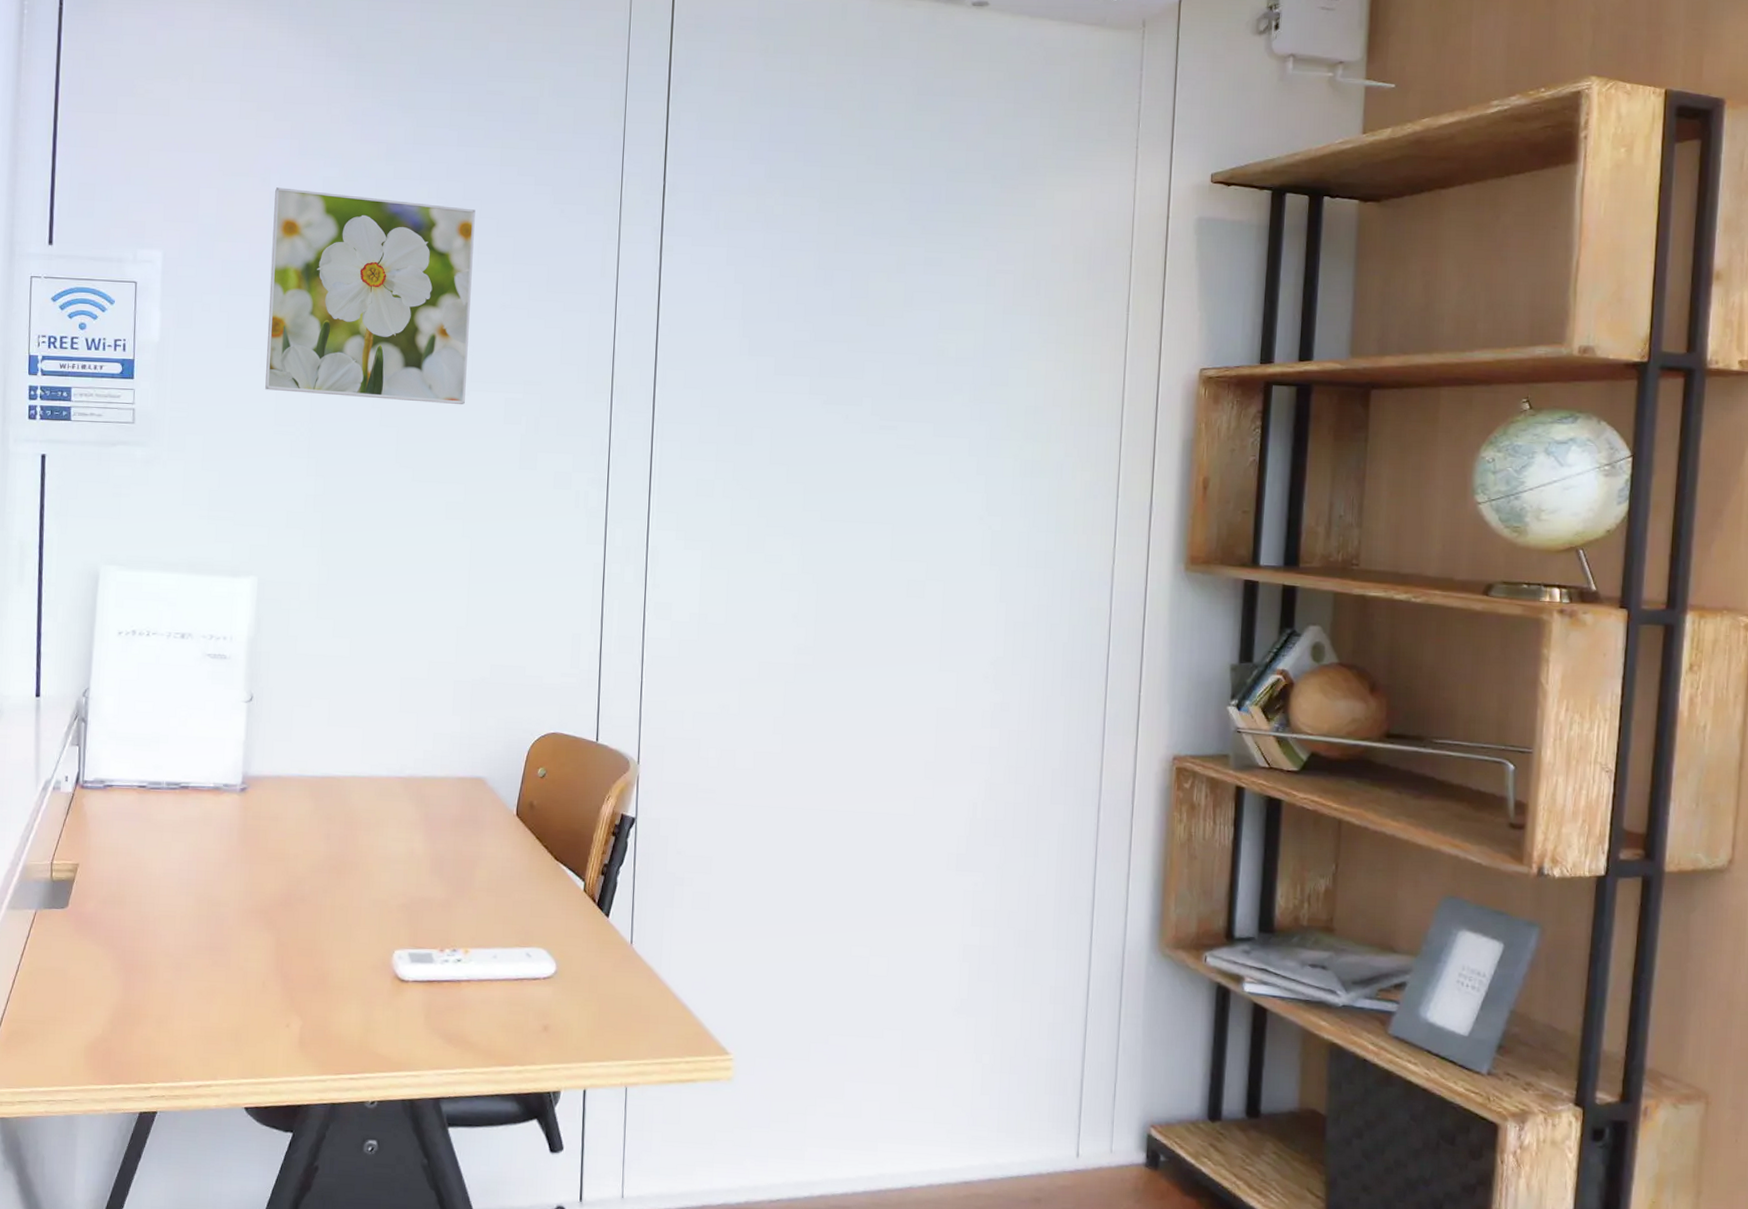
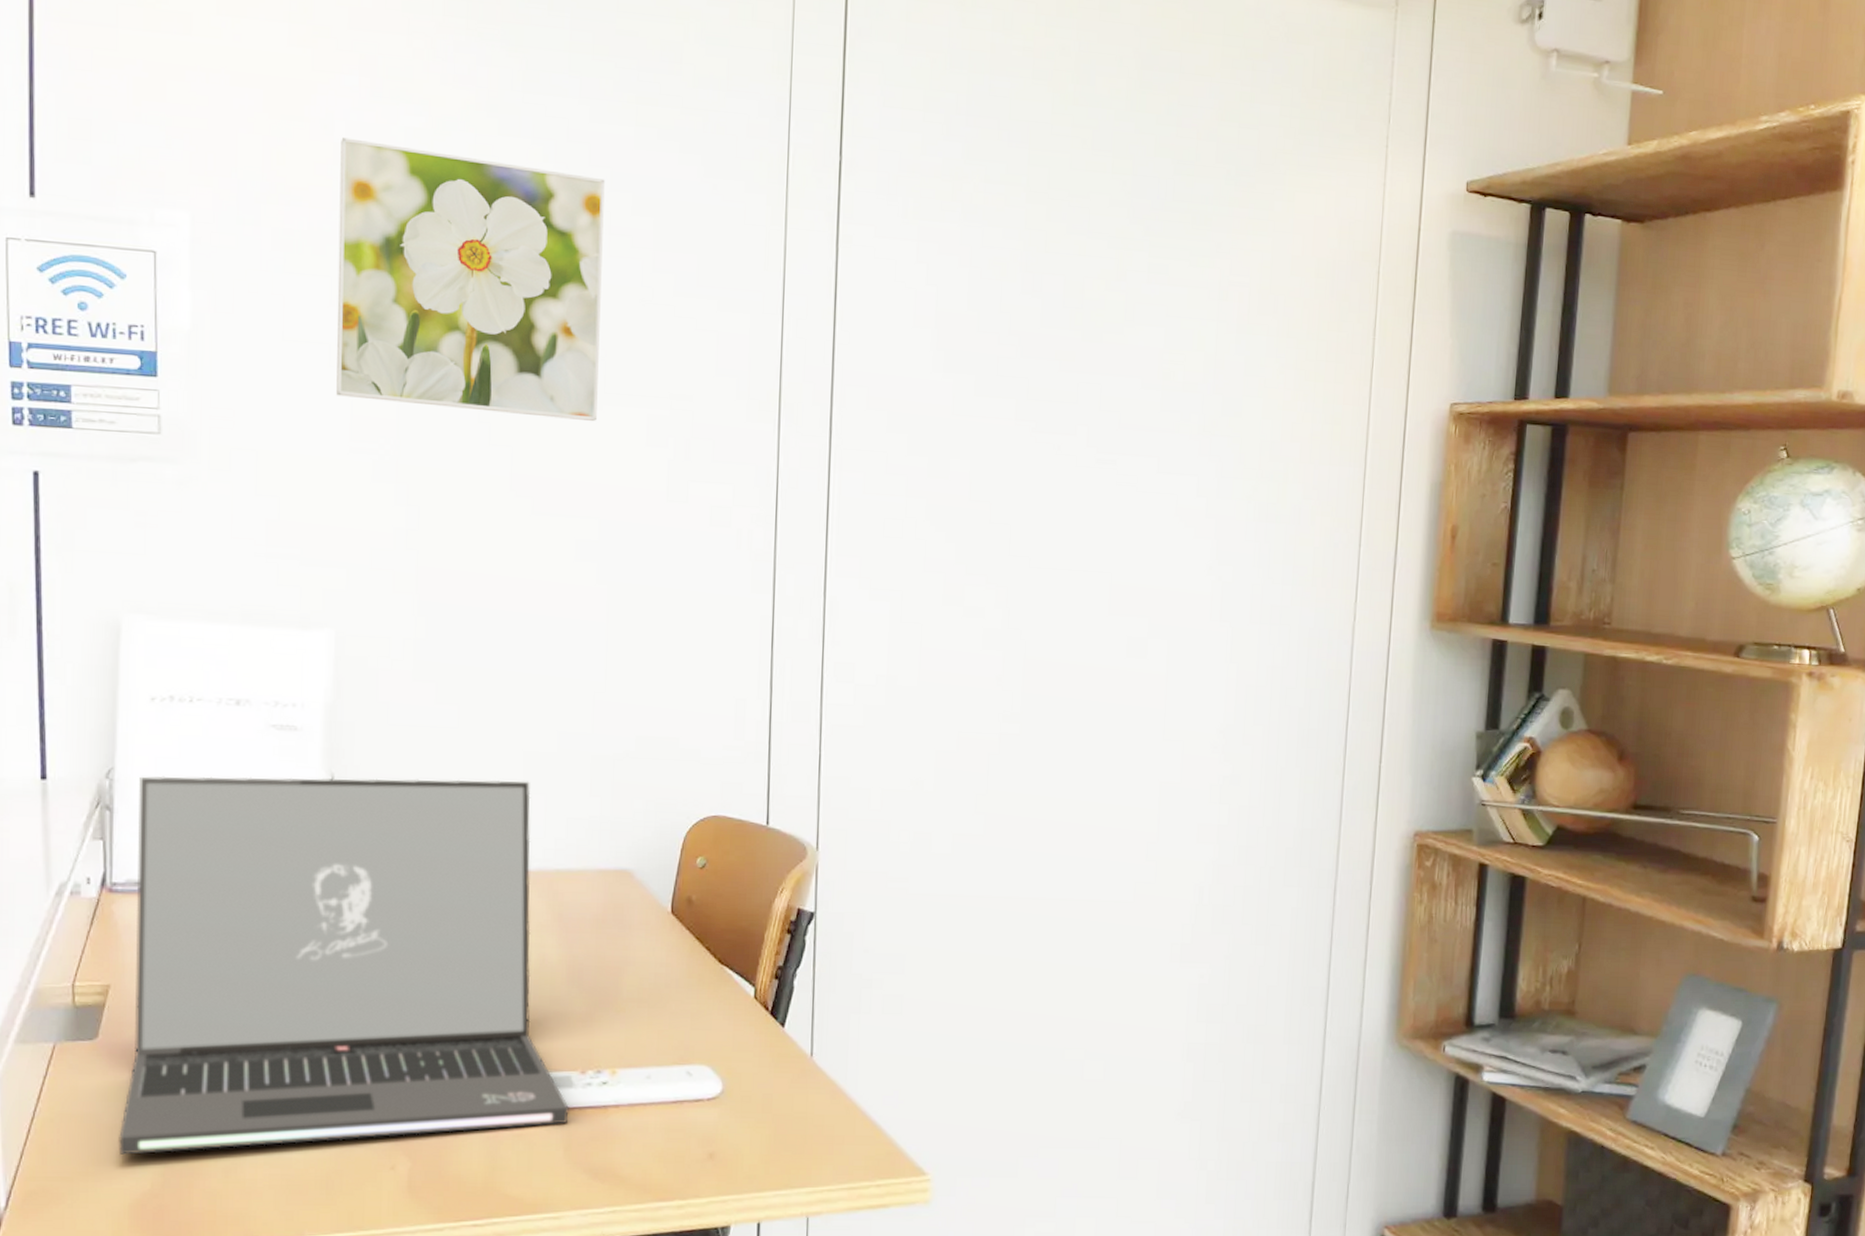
laptop: none [79,695,430,1005] -> present [118,776,569,1156]

